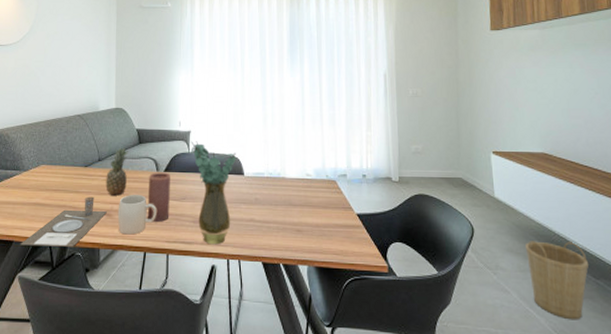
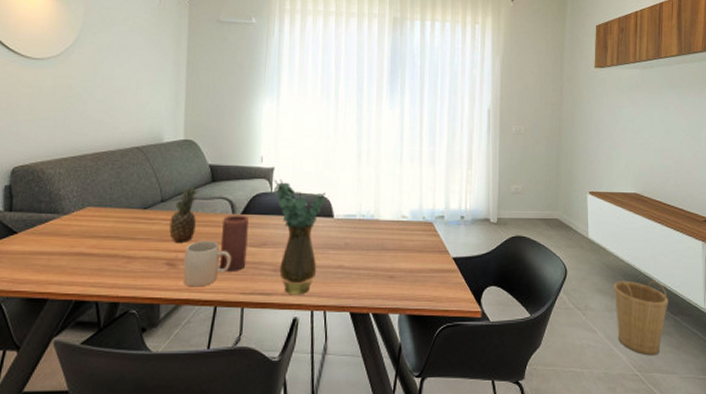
place setting: present [20,196,107,247] -> none [57,244,170,304]

